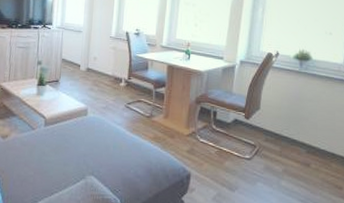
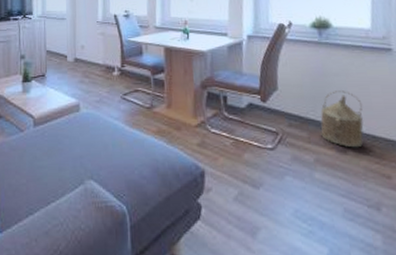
watering can: none [291,114,328,163] -> present [320,91,364,148]

